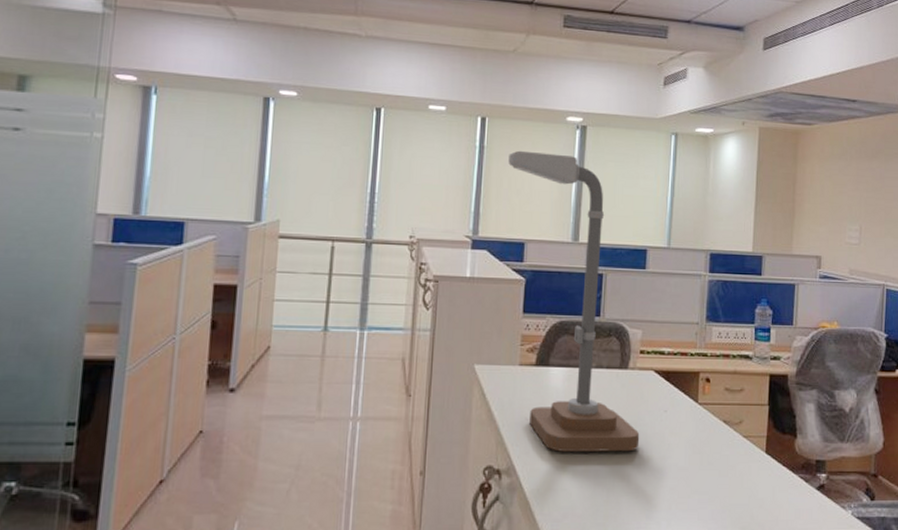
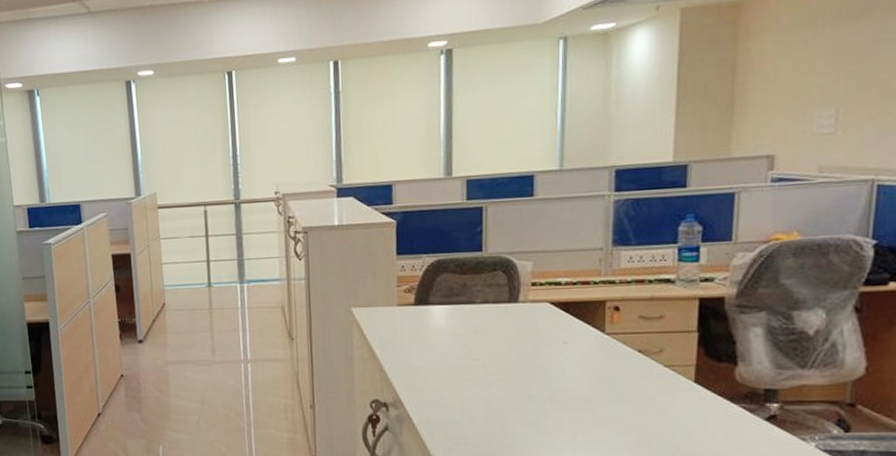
desk lamp: present [508,150,640,452] -> none [366,85,536,386]

